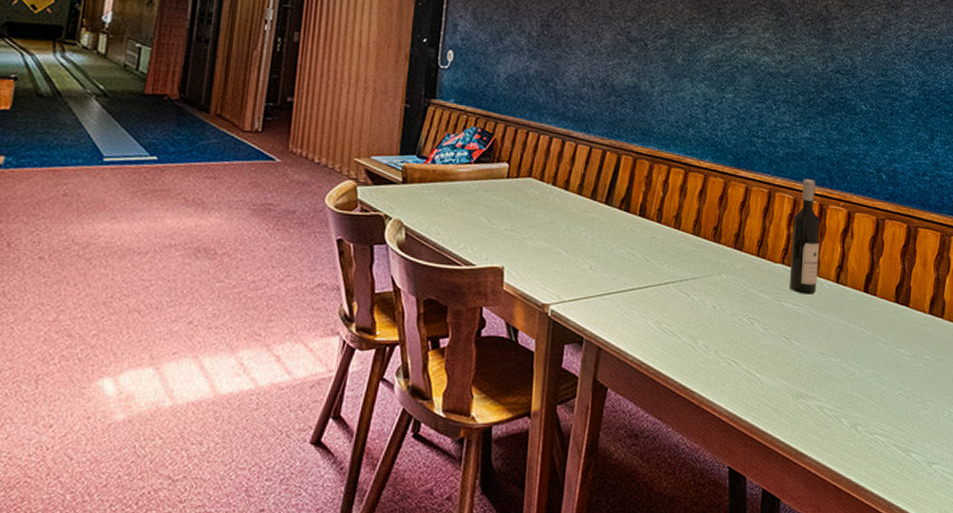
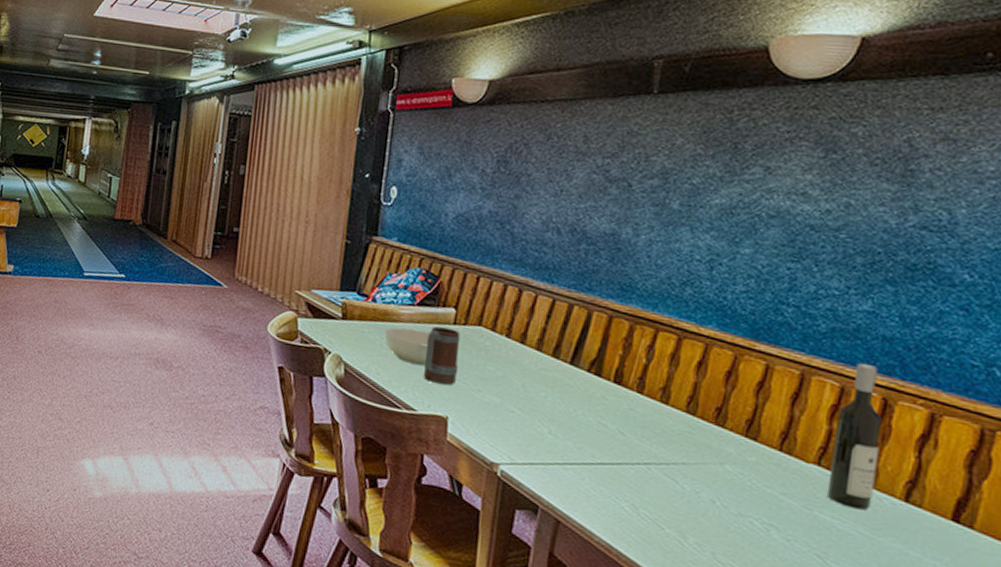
bowl: none [444,186,487,220] -> present [385,327,431,366]
beer mug: none [481,181,514,238] -> present [423,326,461,386]

